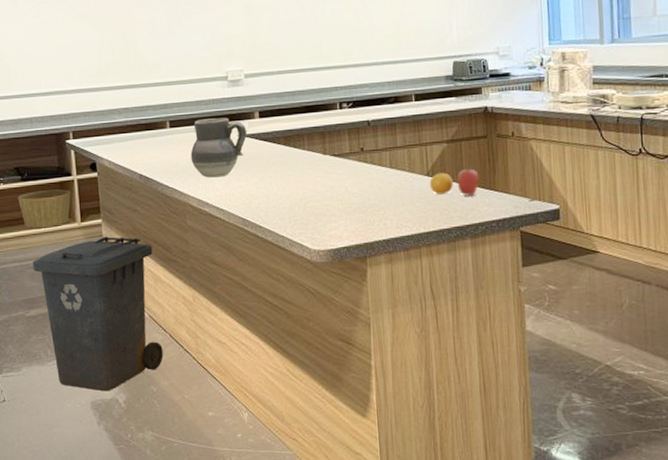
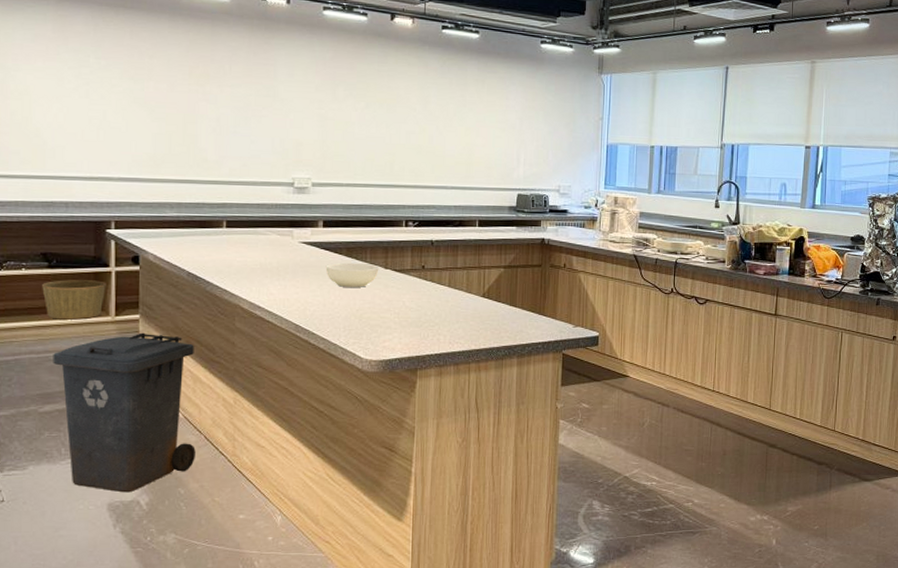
ceramic jug: present [190,118,247,178] -> none [246,222,308,282]
bowl: none [265,150,318,178] -> present [325,262,379,288]
fruit: present [429,172,453,195] -> none [484,295,506,316]
fruit: present [456,165,479,196] -> none [510,291,531,319]

